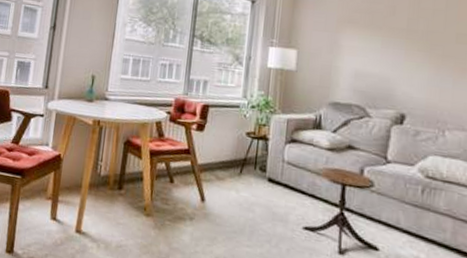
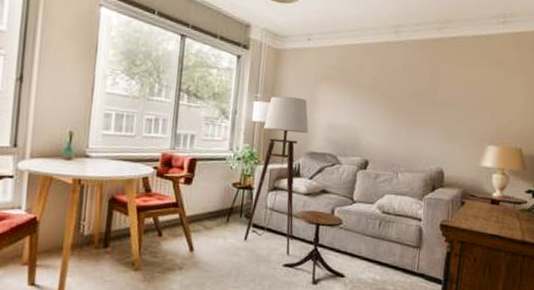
floor lamp: none [259,41,331,218] -> present [244,96,309,256]

